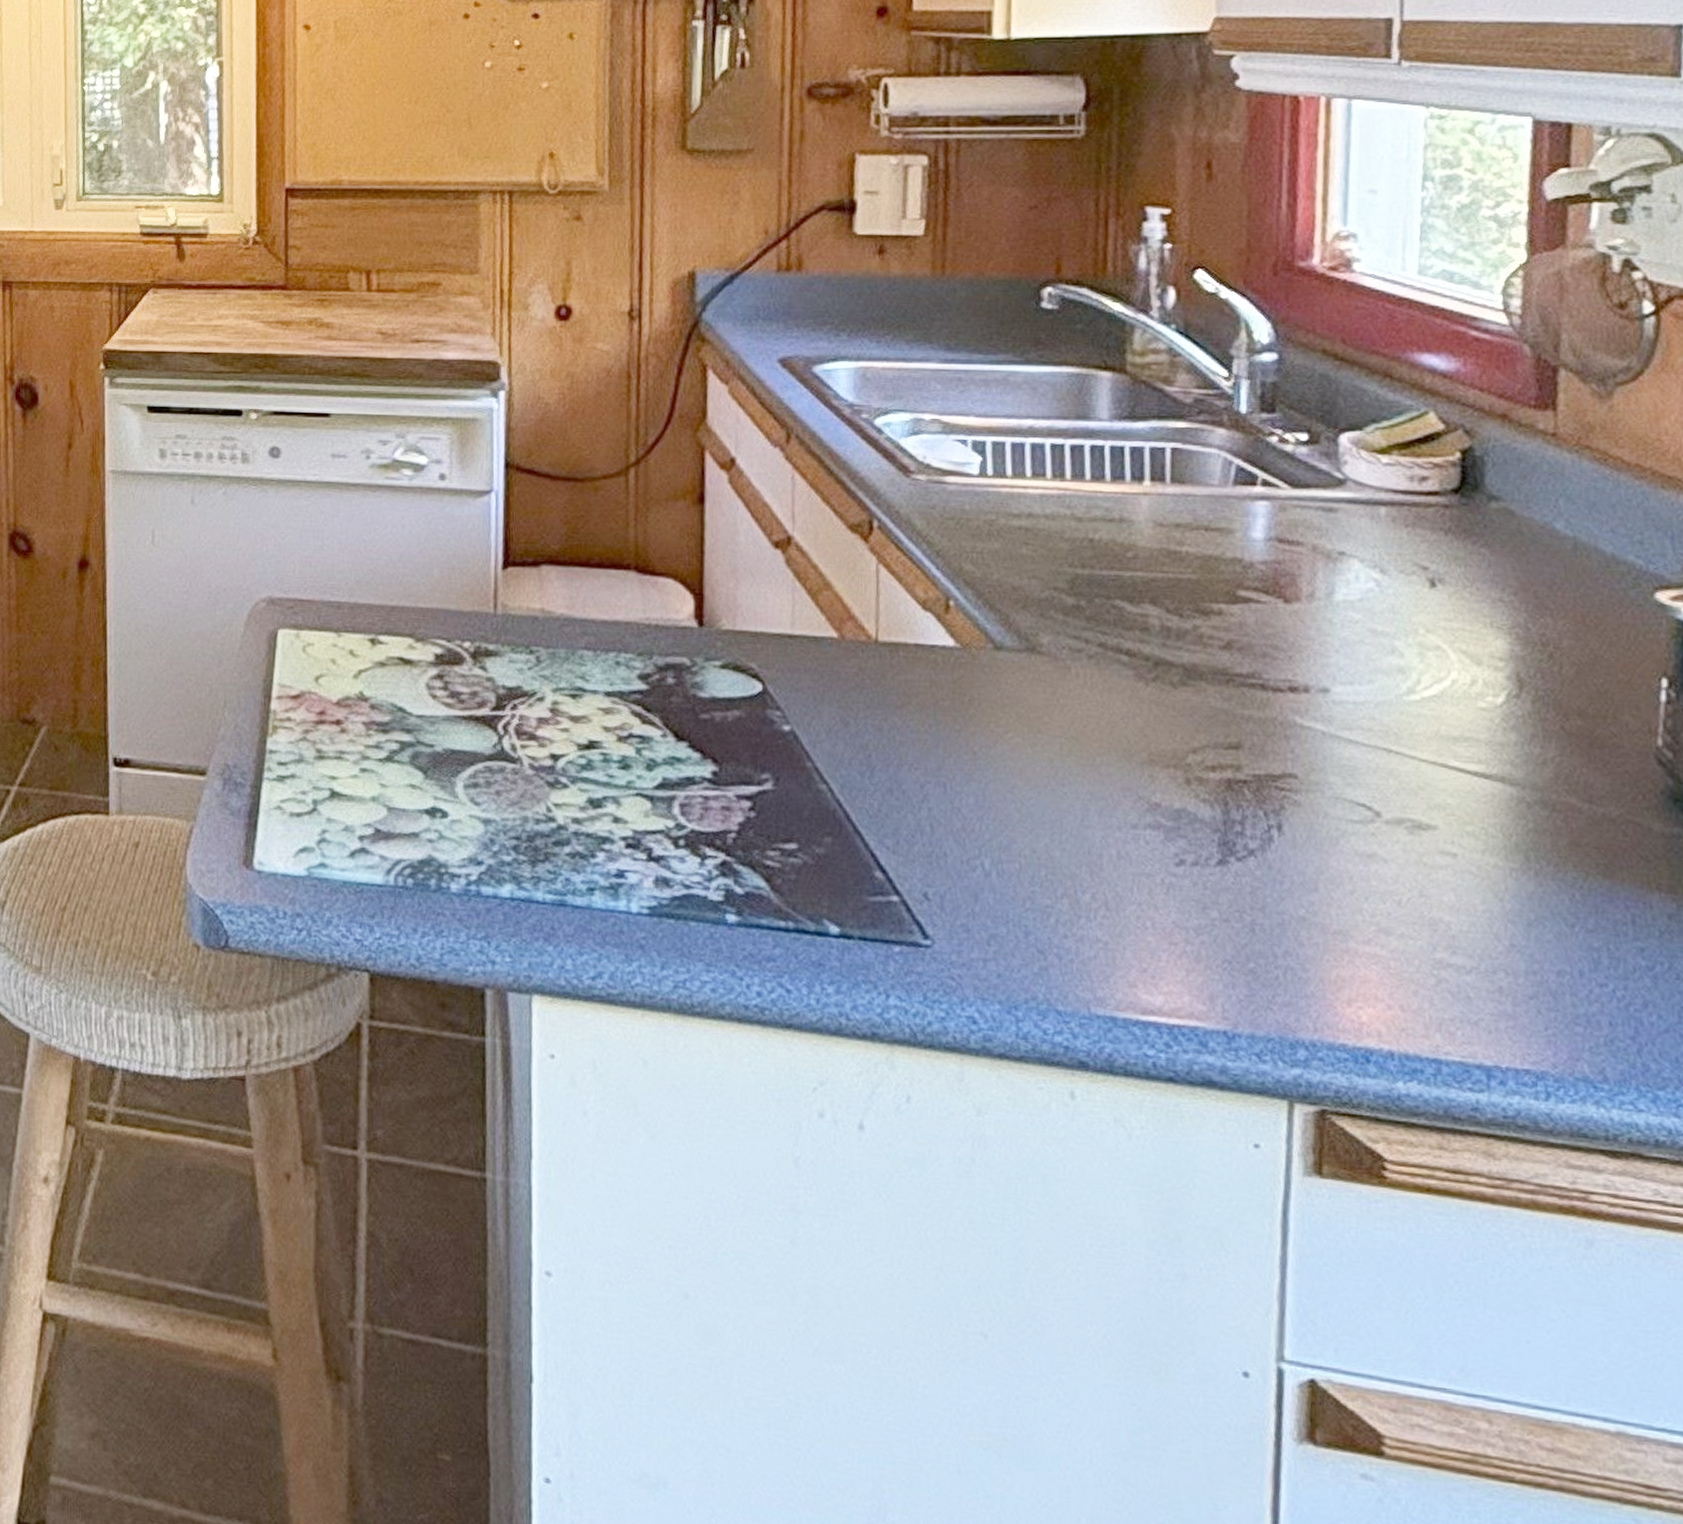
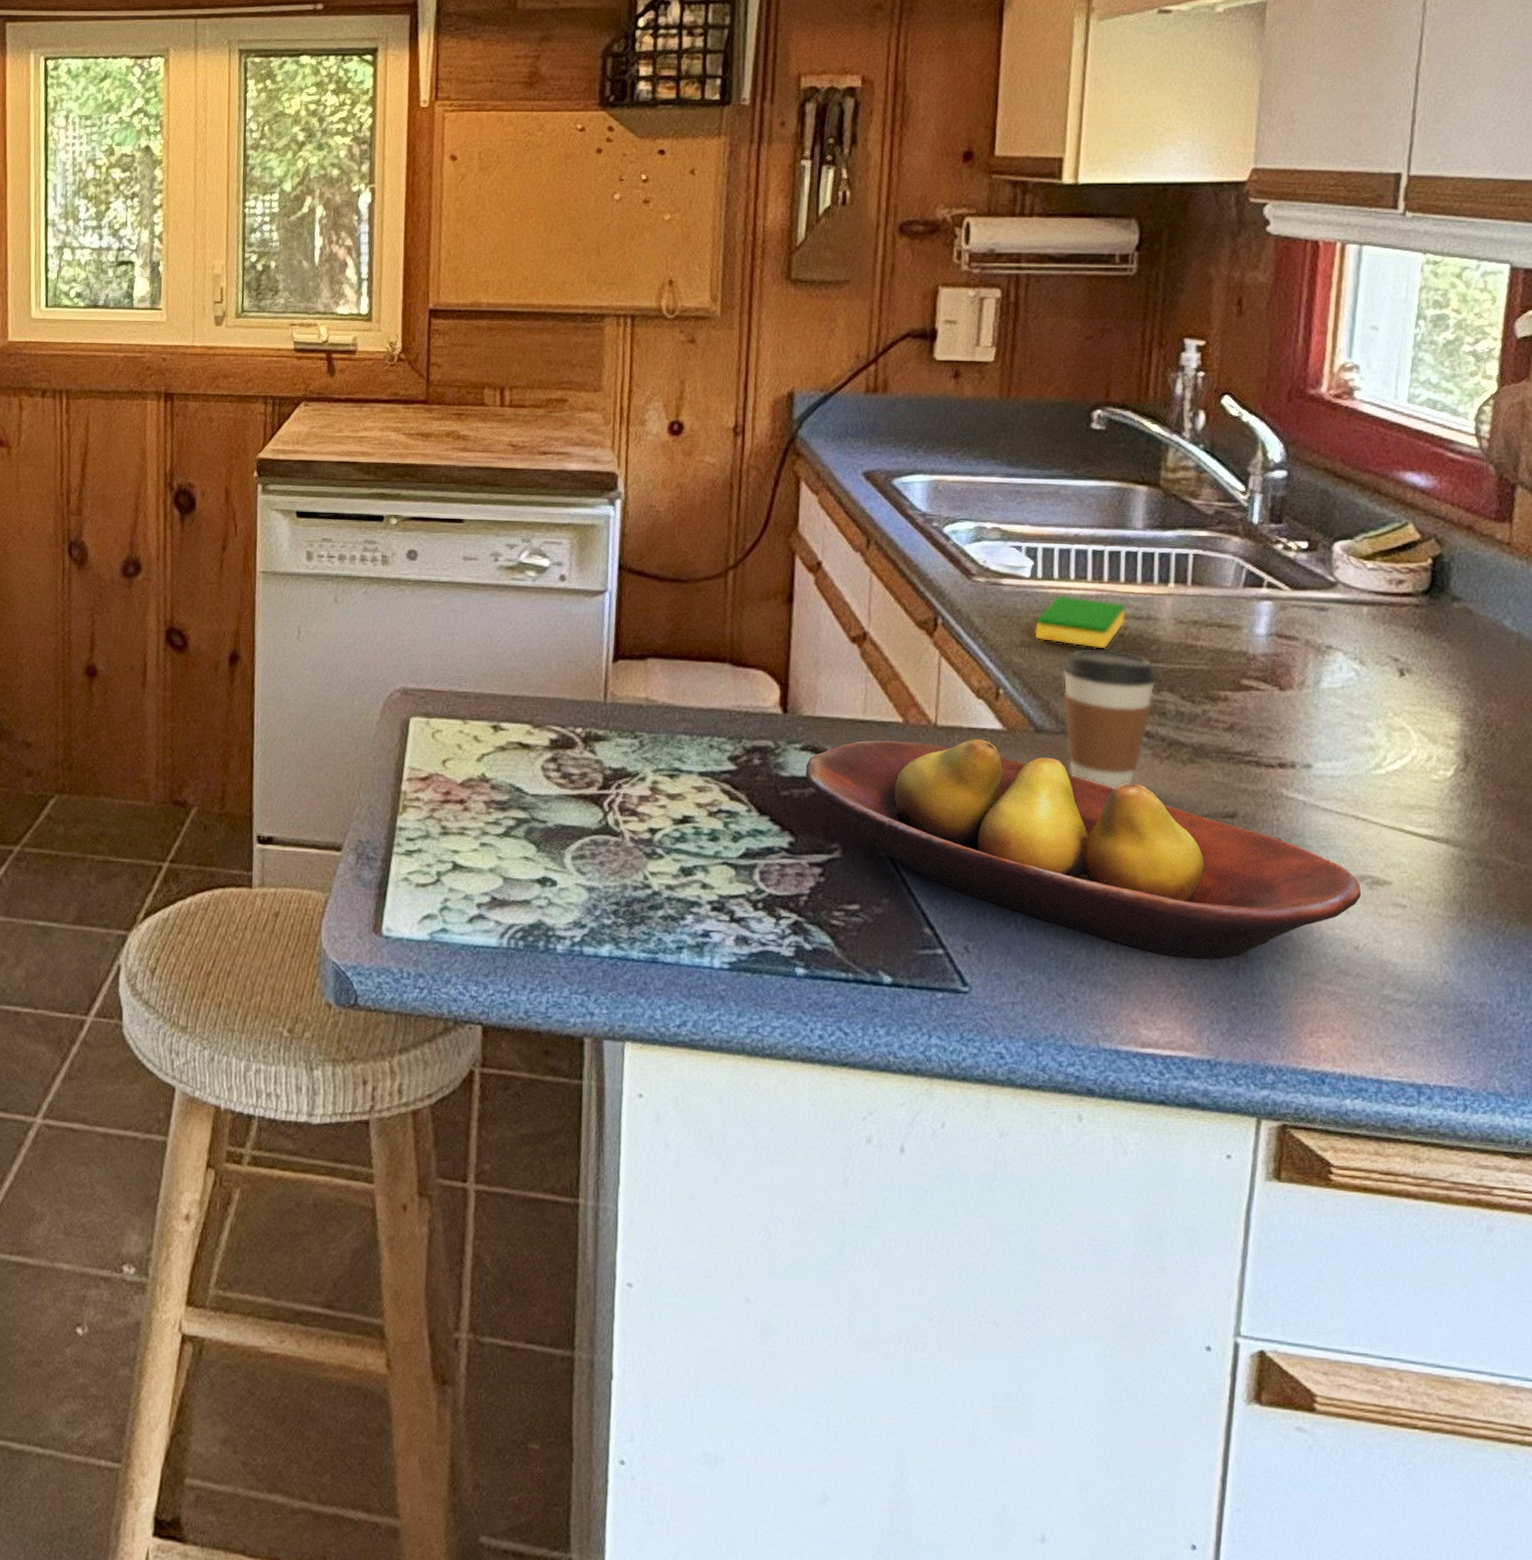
fruit bowl: none [727,656,1400,913] -> present [806,739,1361,959]
dish sponge: none [987,494,1095,556] -> present [1034,594,1126,649]
coffee cup: none [1021,553,1138,714] -> present [1062,647,1158,788]

